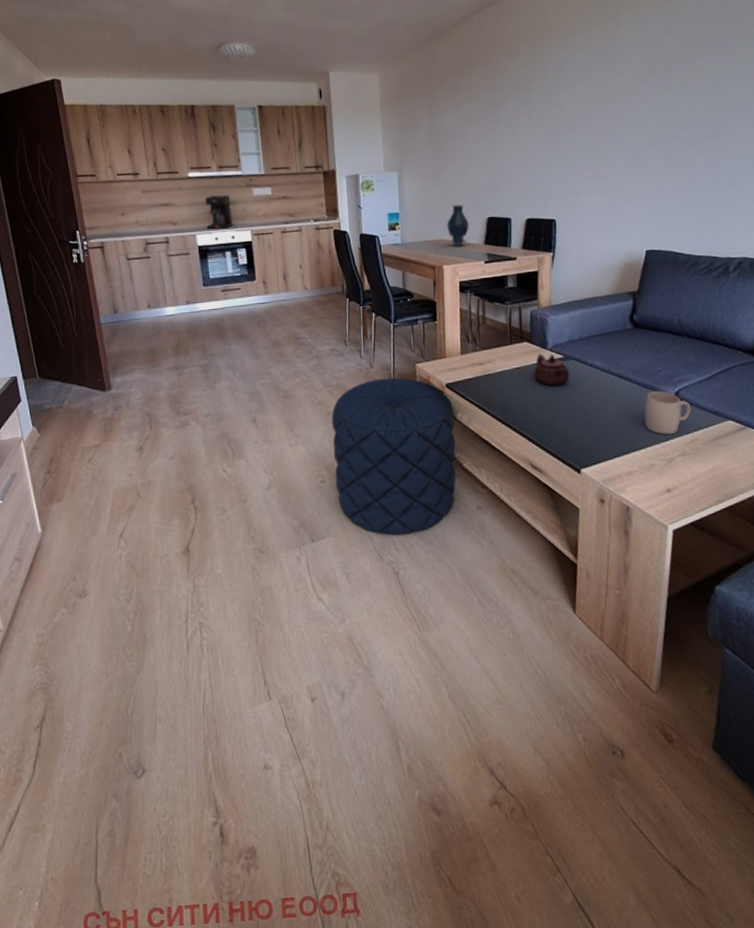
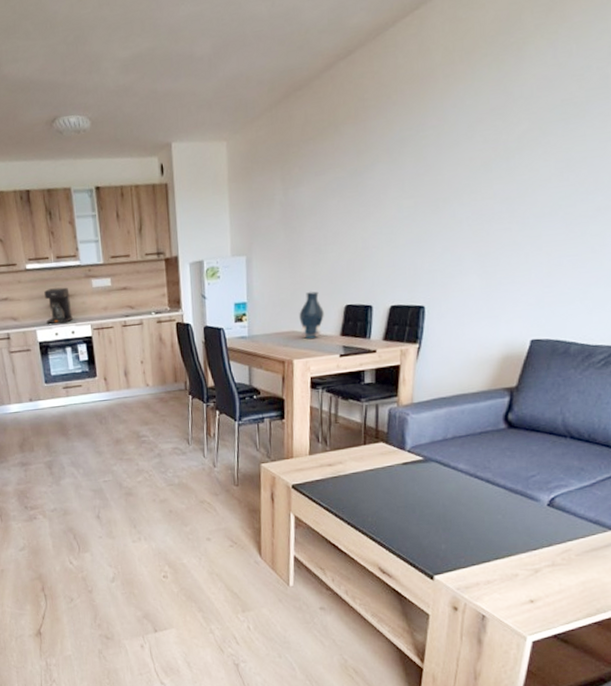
pouf: present [331,377,456,535] -> none [173,477,300,630]
teapot: present [534,353,570,387] -> none [388,455,429,490]
mug: present [644,390,691,435] -> none [510,496,567,544]

